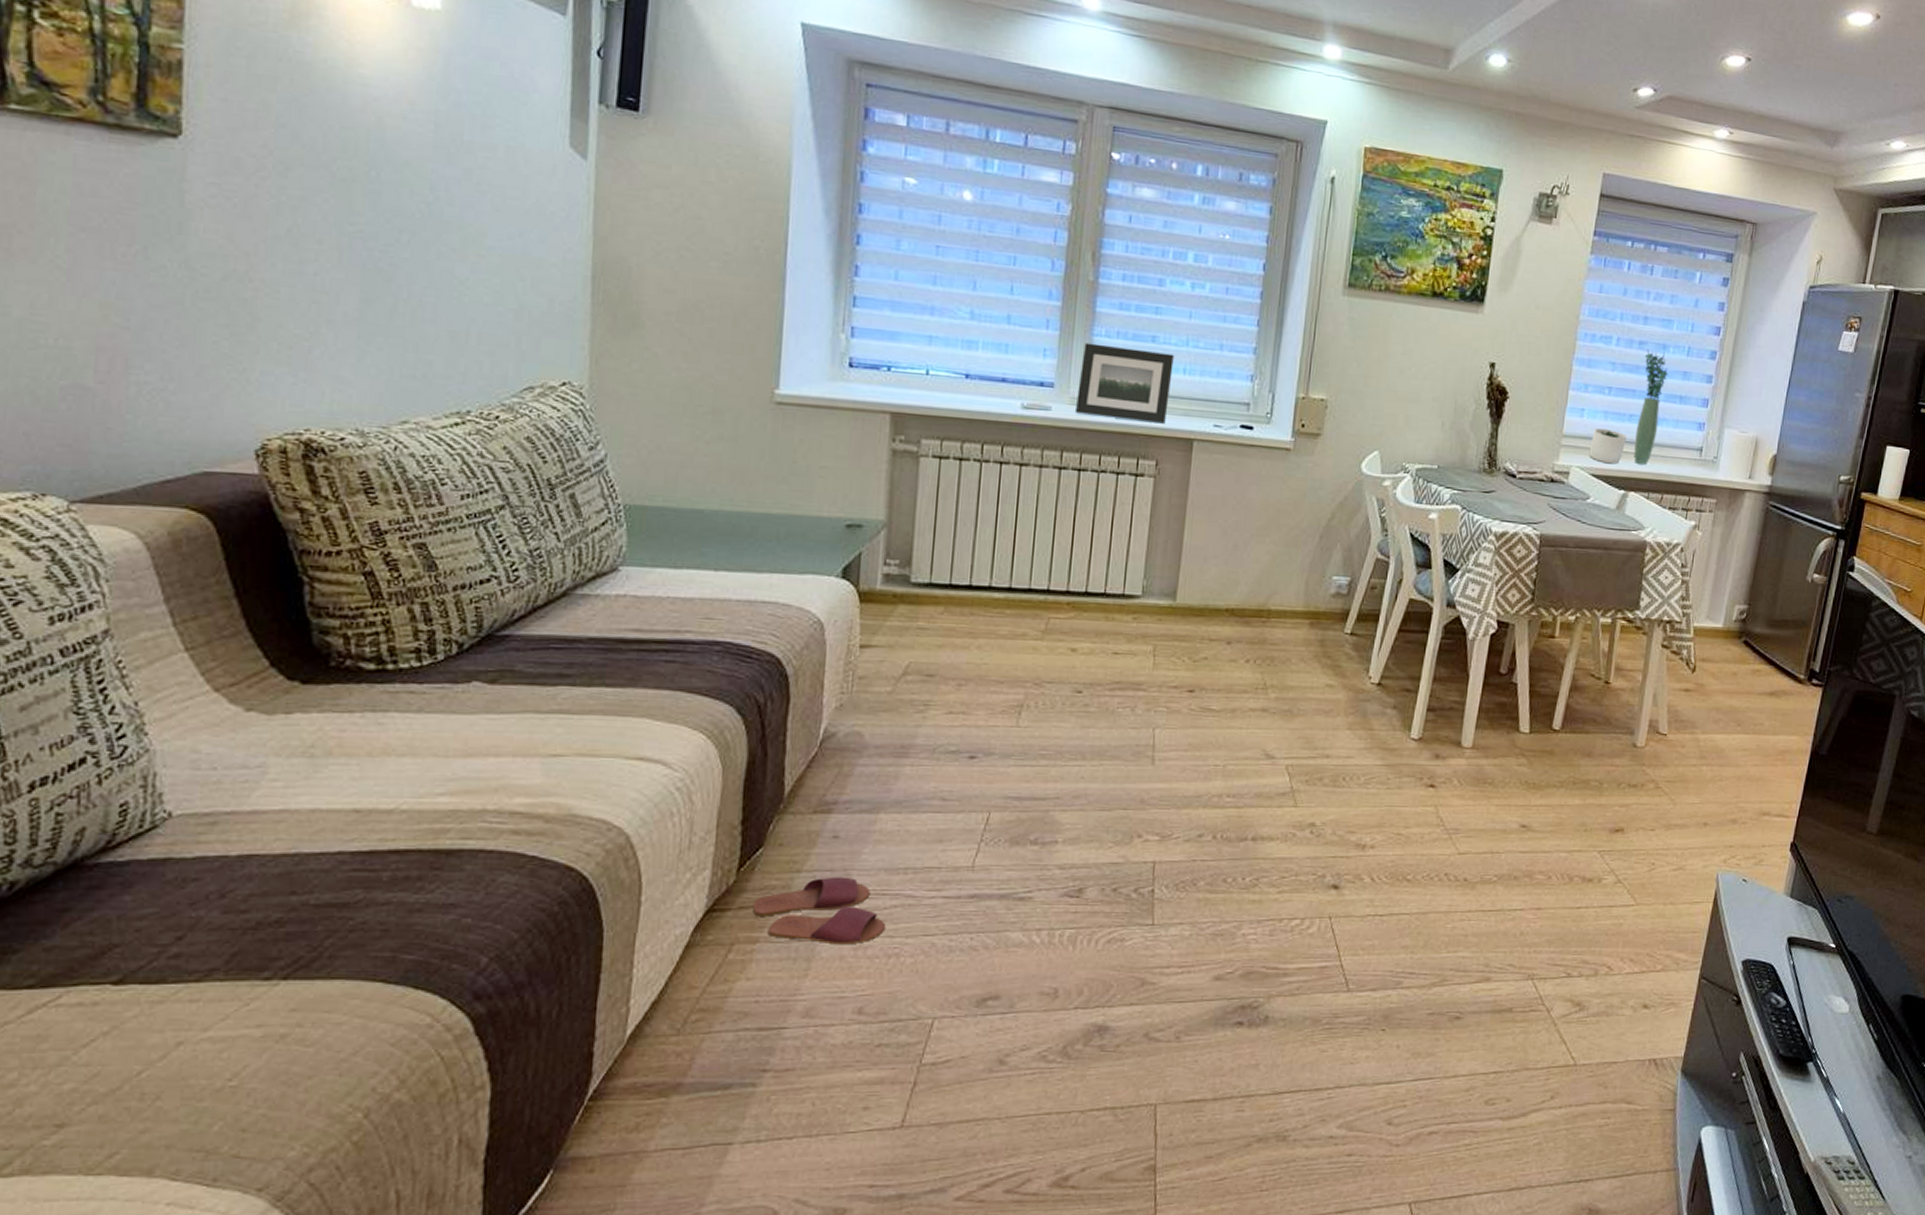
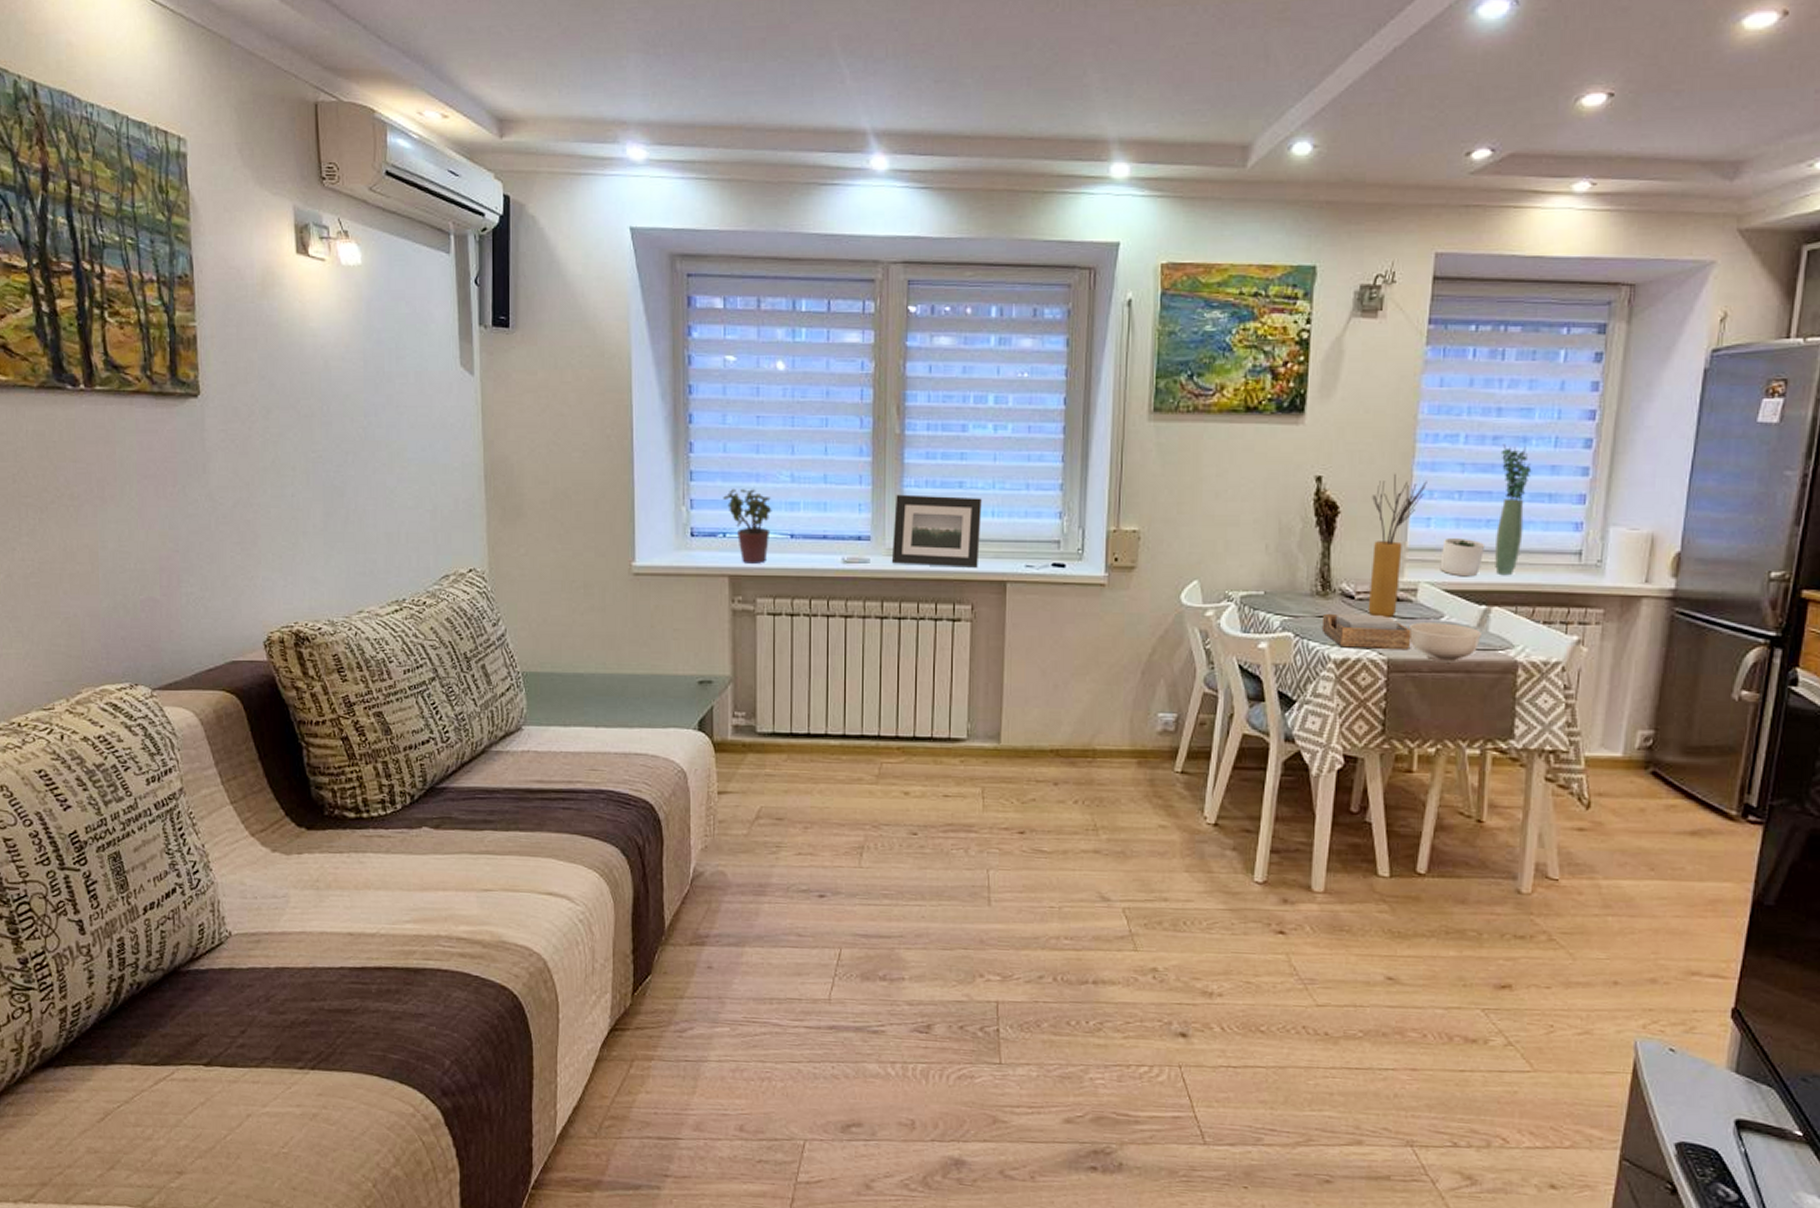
slippers: present [752,876,885,945] -> none [646,1003,757,1067]
potted plant: none [890,319,947,402] -> present [723,488,772,564]
napkin holder: none [1486,490,1562,527] -> present [1321,613,1411,651]
vase: none [1526,366,1584,496] -> present [1368,473,1427,617]
bowl: none [1560,502,1619,540] -> present [1409,622,1481,663]

